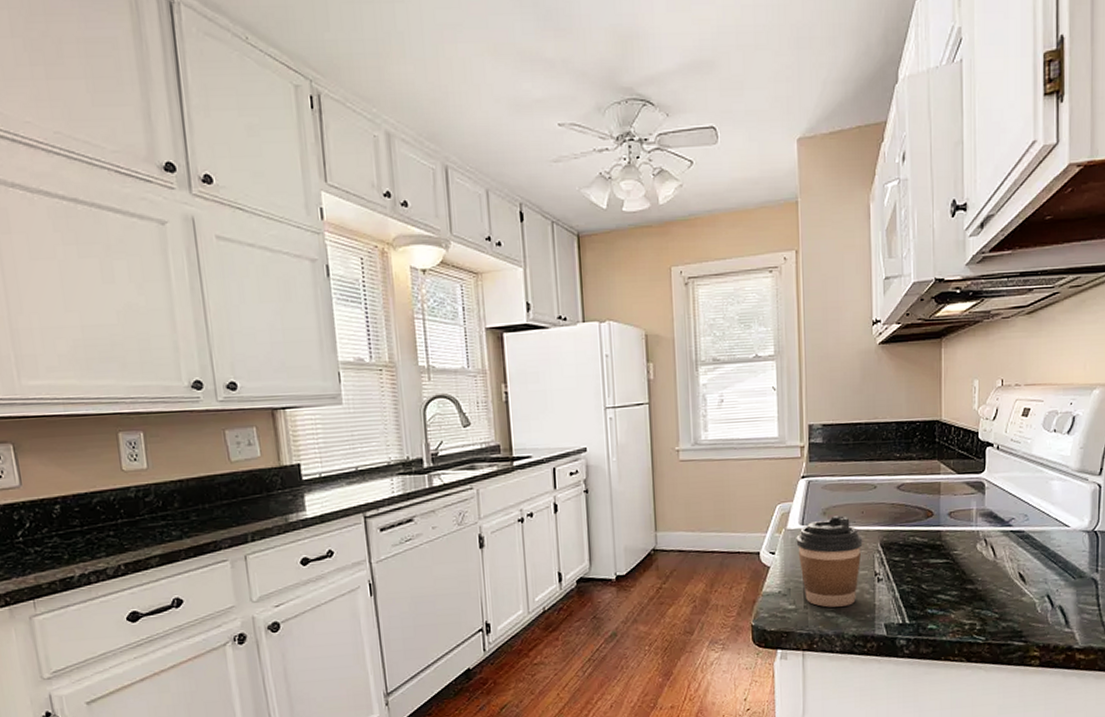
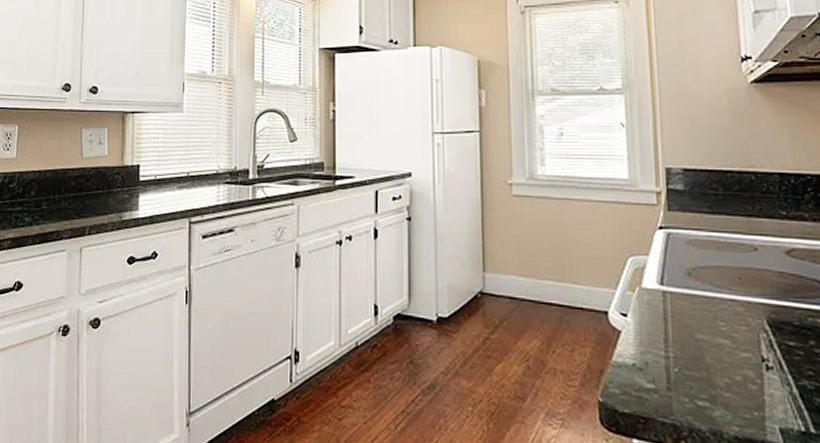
coffee cup: present [796,515,863,608] -> none [653,279,743,396]

